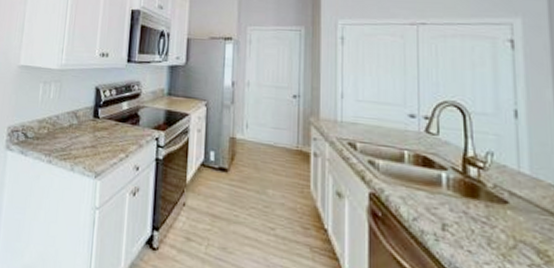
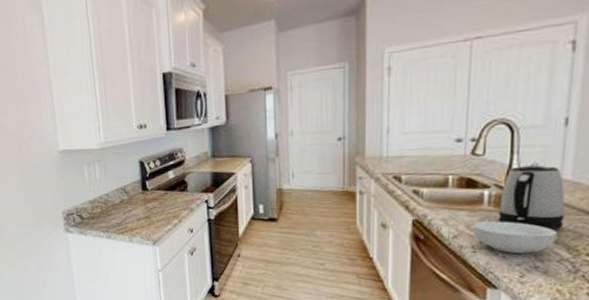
cereal bowl: none [434,206,524,252] -> present [473,221,557,254]
kettle: none [458,152,529,228] -> present [498,165,565,230]

